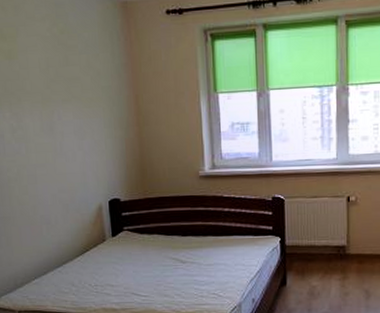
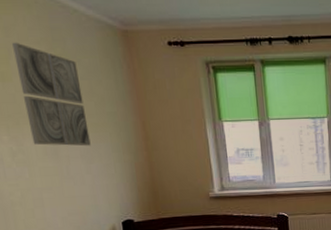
wall art: none [20,20,84,122] -> present [12,42,91,147]

